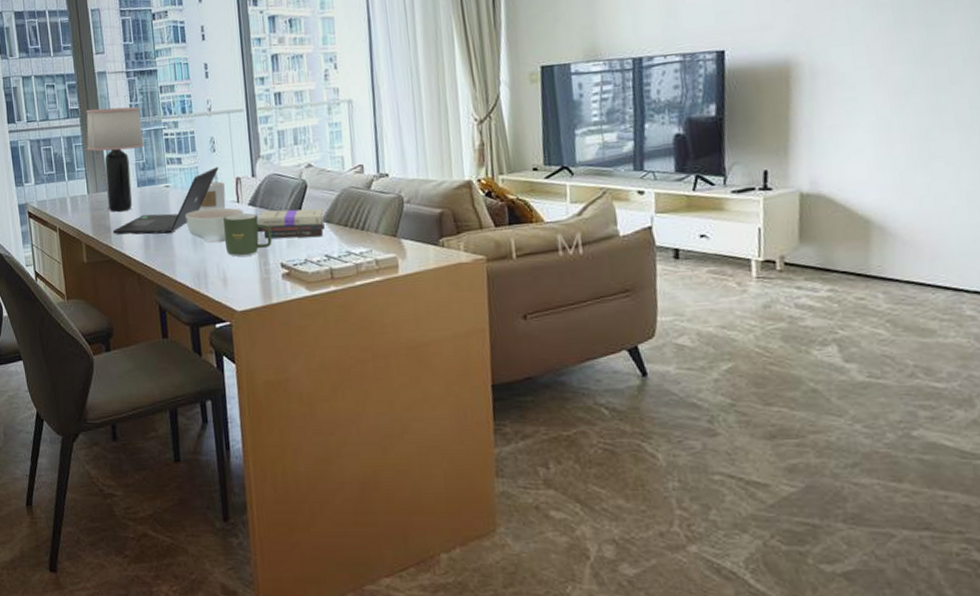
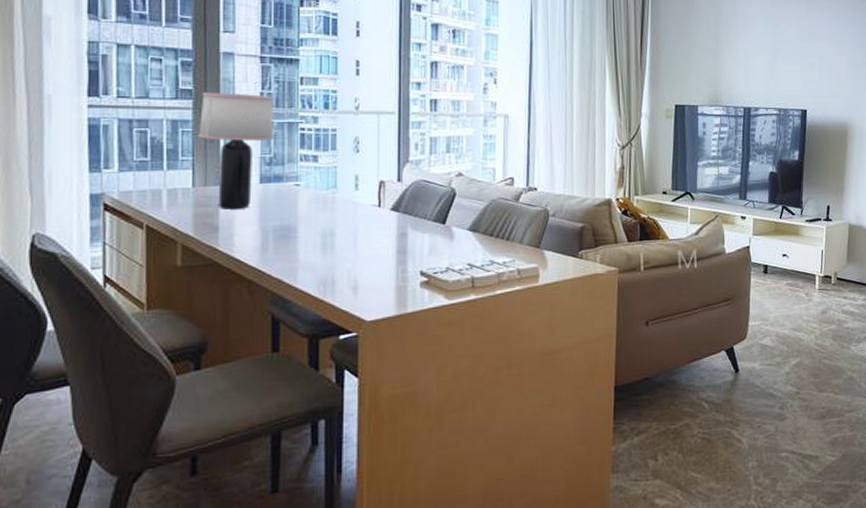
laptop: present [112,166,219,235] -> none [220,168,361,236]
bowl: present [184,207,244,244] -> none [315,211,385,249]
candle: present [199,181,226,211] -> none [333,183,367,214]
mug: present [223,213,272,257] -> none [359,218,413,263]
books: present [257,208,325,239] -> none [398,216,470,246]

